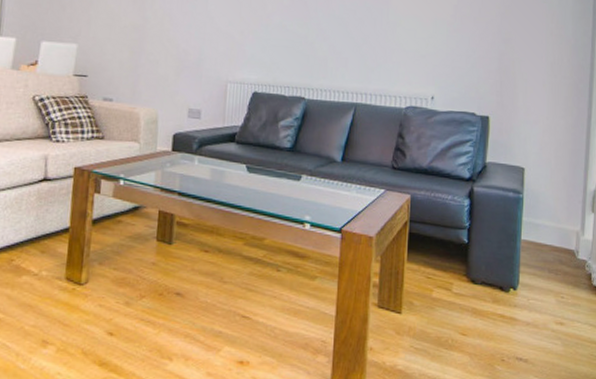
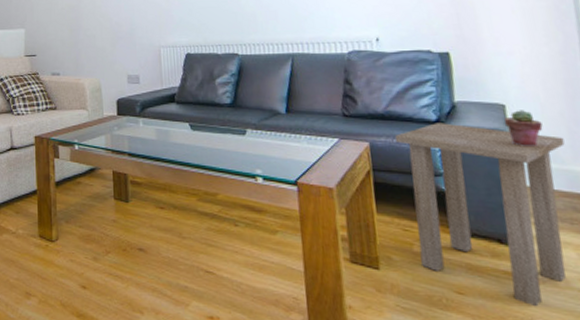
side table: none [433,180,563,346] -> present [394,123,566,307]
potted succulent: none [522,173,549,207] -> present [505,110,543,148]

